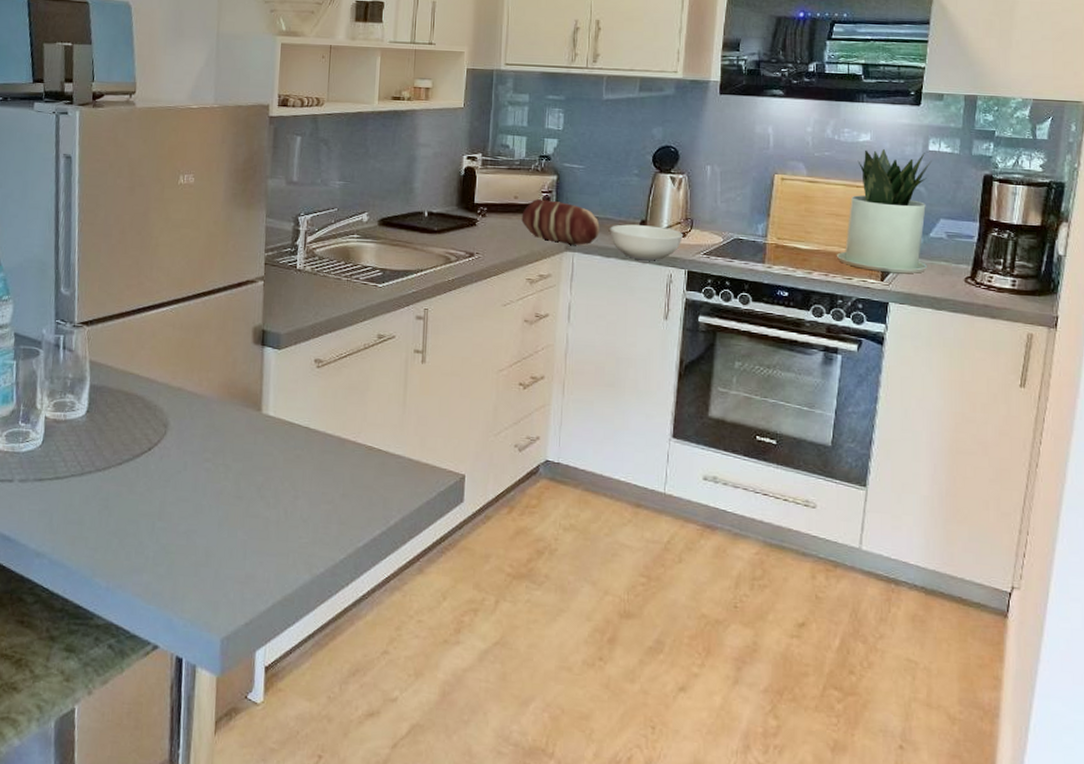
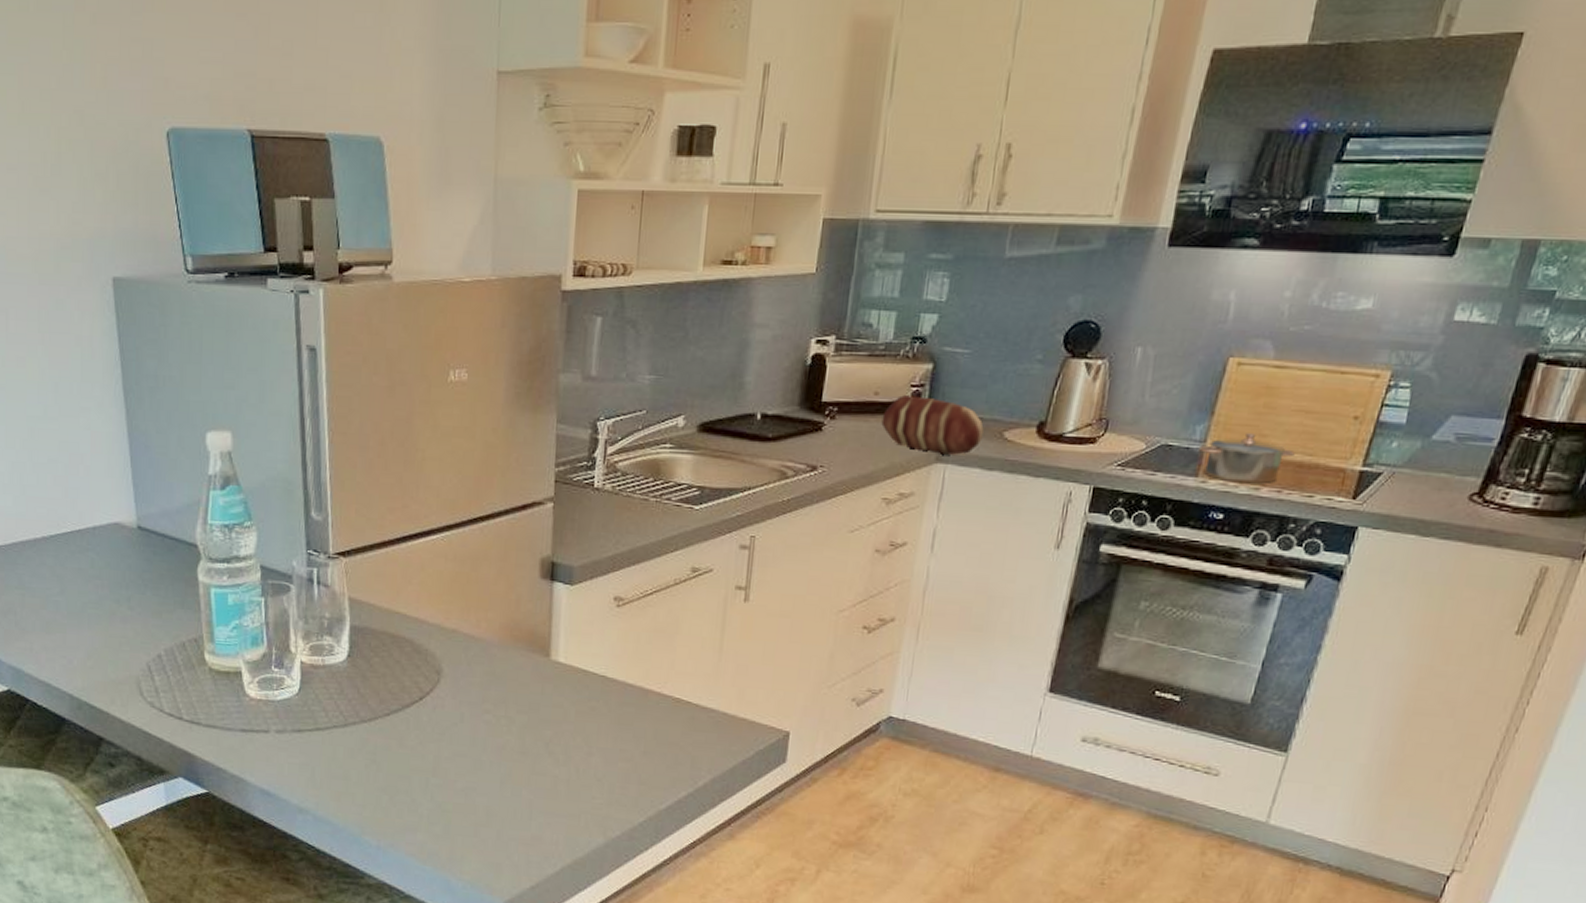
bowl: present [610,224,684,261] -> none [996,427,1095,475]
cooking pot: none [761,231,833,270] -> present [1197,433,1295,485]
planter: present [836,149,932,274] -> none [1296,320,1455,490]

